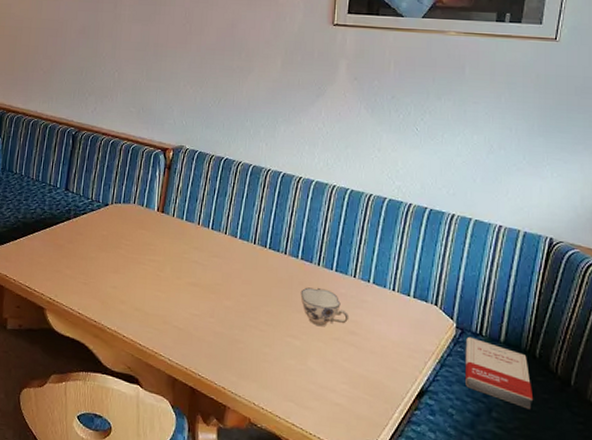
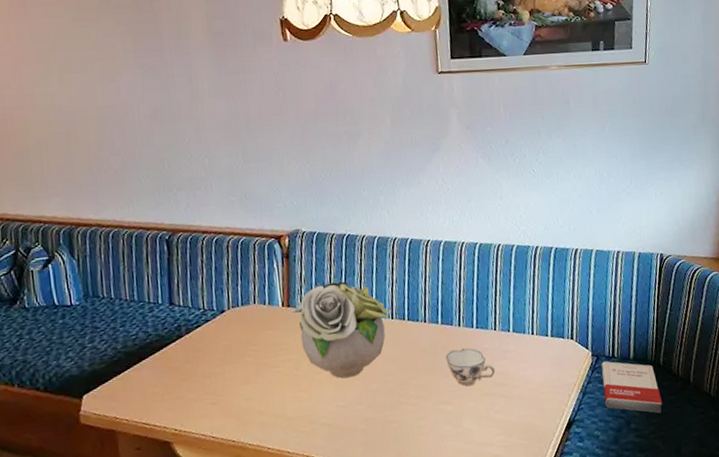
flower arrangement: none [166,196,254,290] -> present [293,280,391,379]

